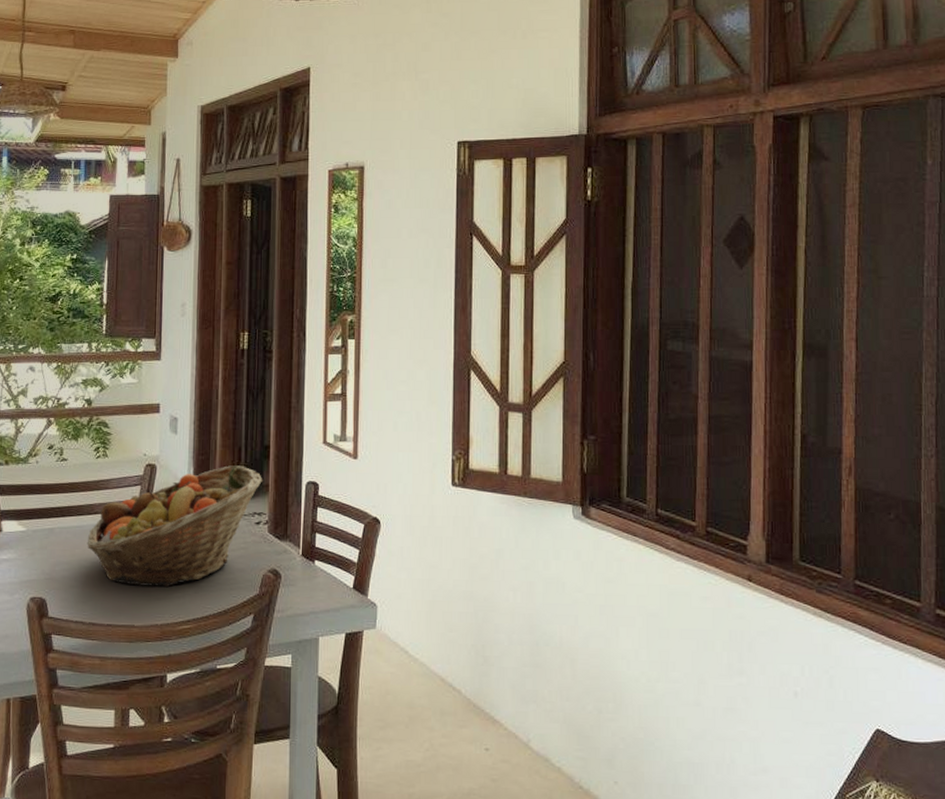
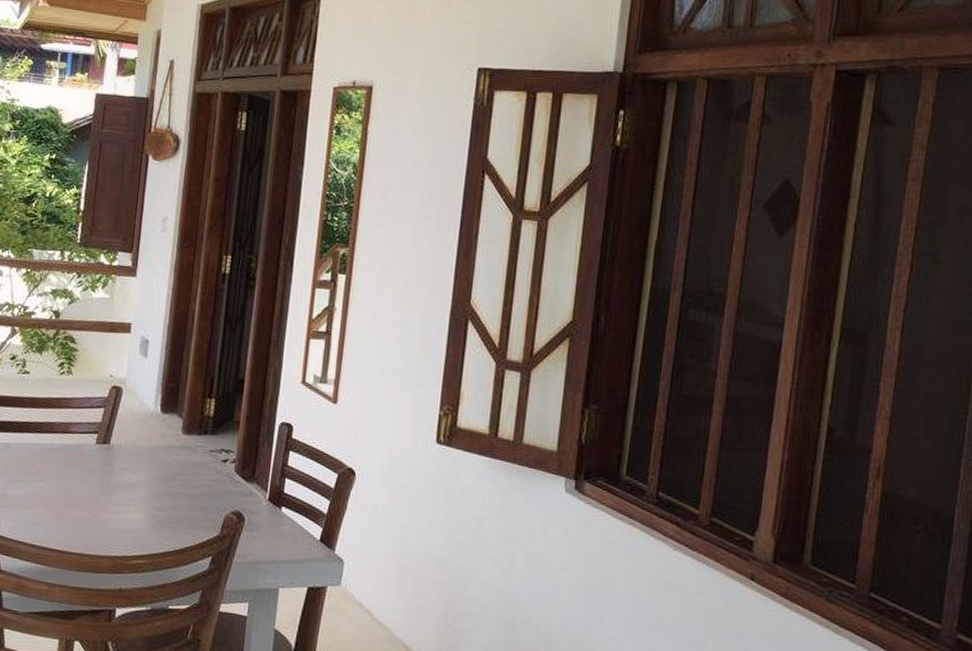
fruit basket: present [87,465,263,587] -> none [43,396,235,518]

